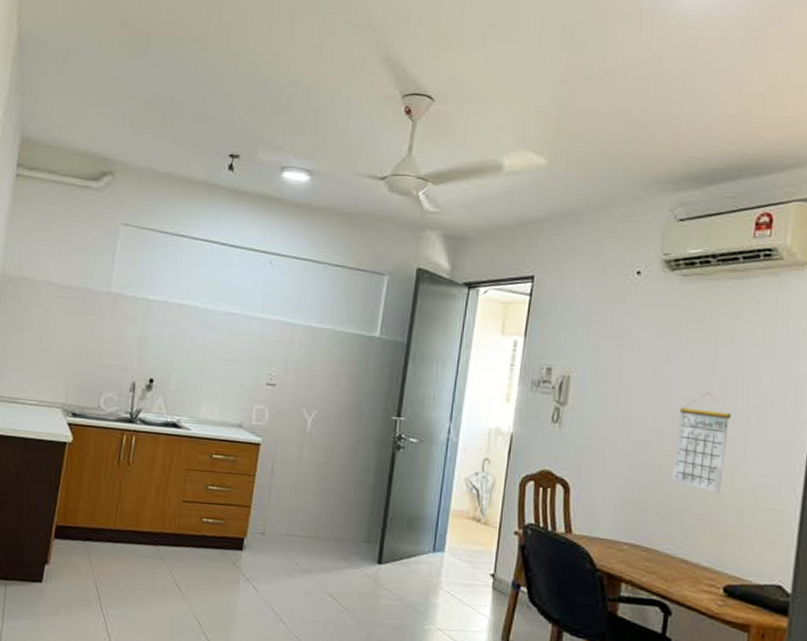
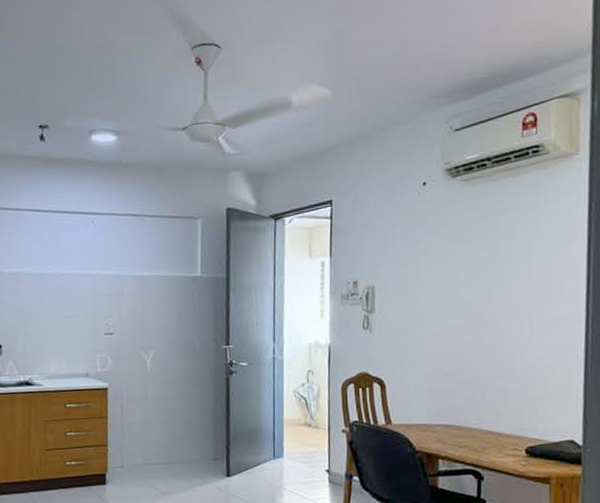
calendar: present [672,392,731,494] -> none [472,282,517,370]

